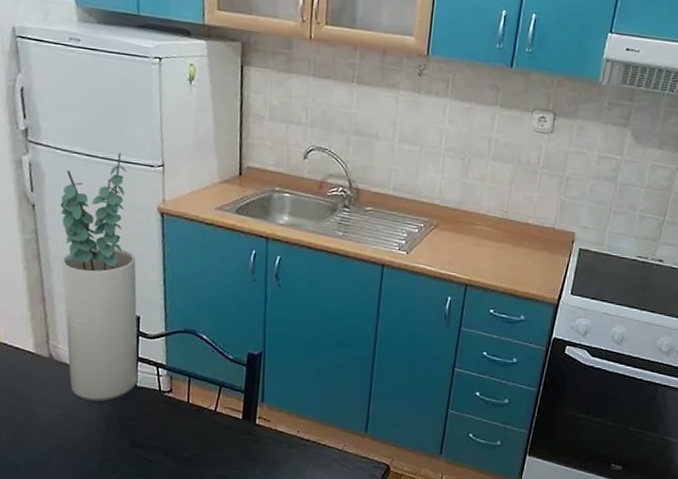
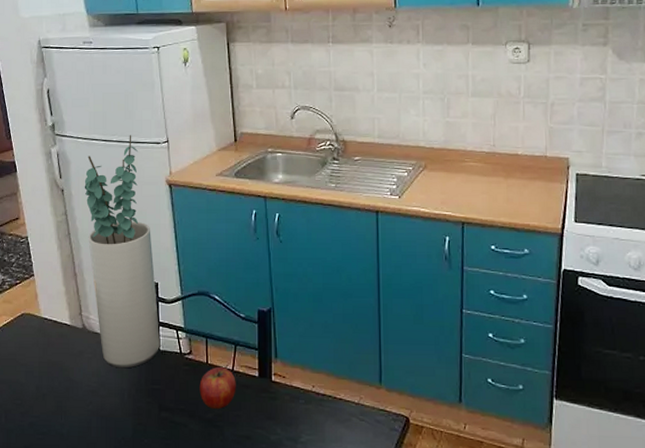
fruit: none [177,406,218,449] -> present [199,366,236,410]

